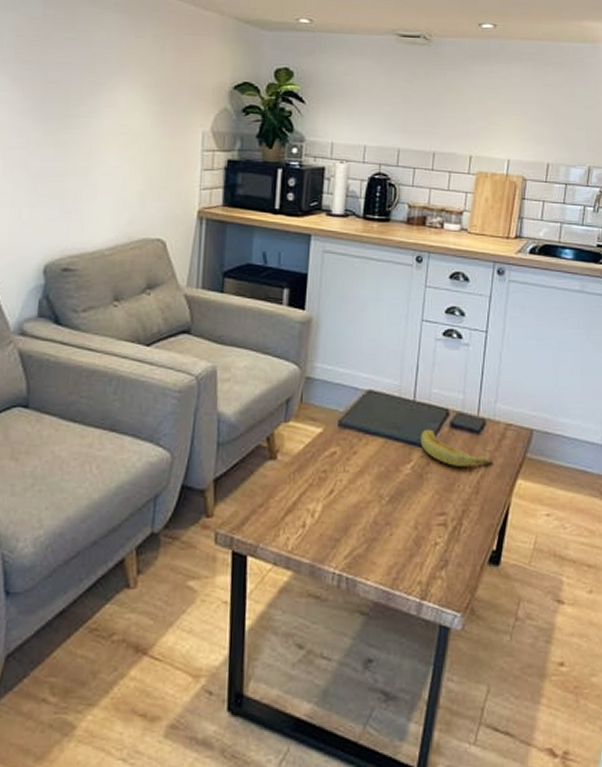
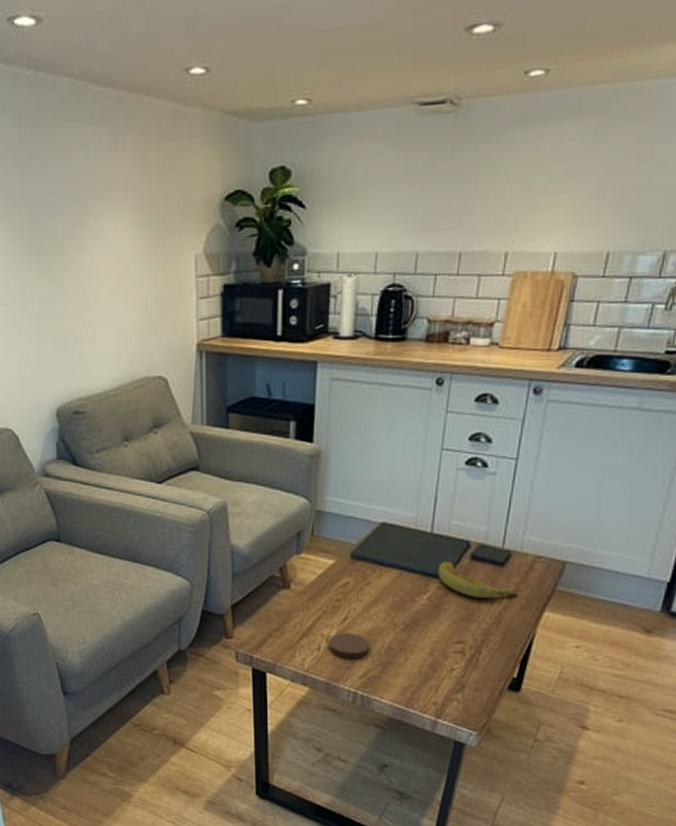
coaster: none [313,507,355,536] -> present [328,633,369,659]

